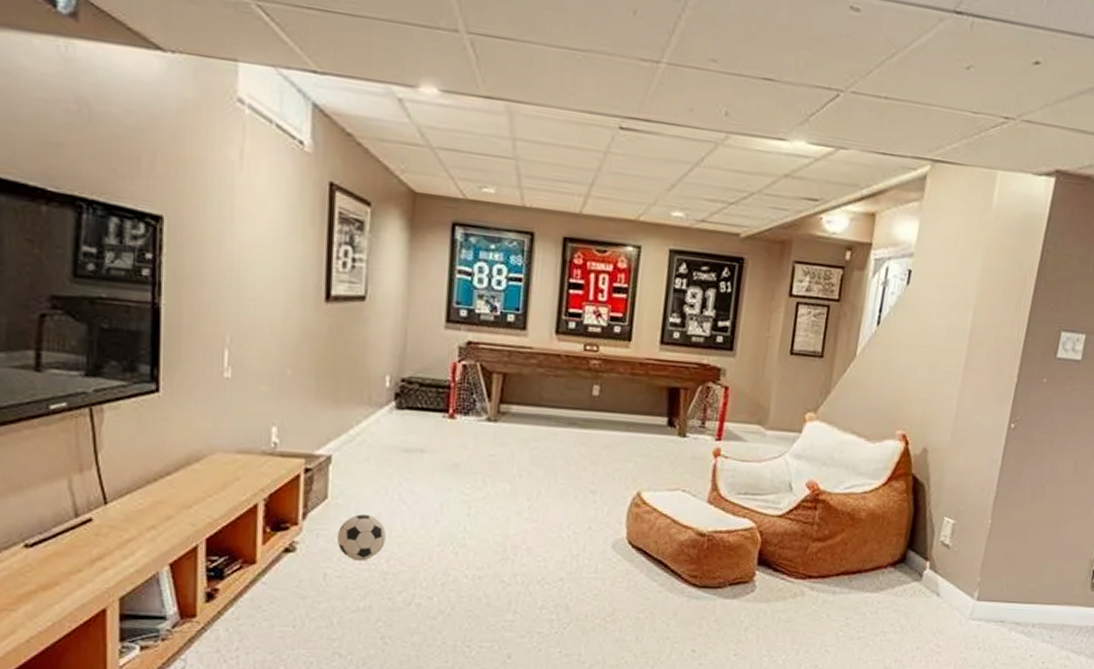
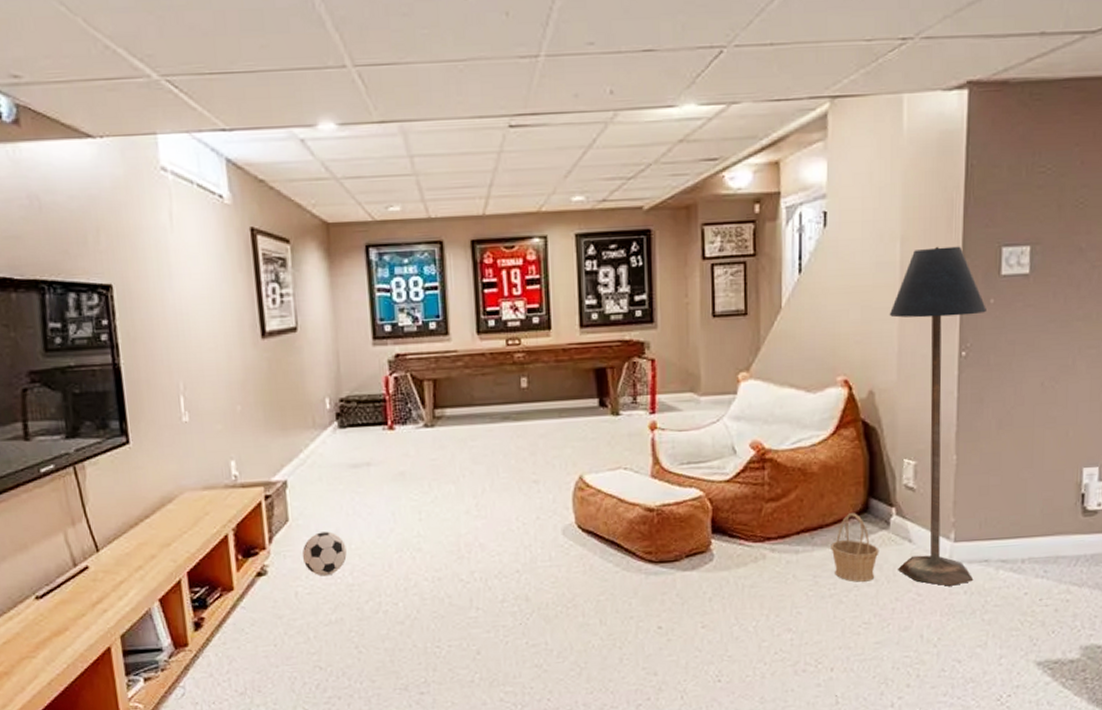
basket: none [865,562,910,628] -> present [831,513,879,582]
floor lamp: none [923,320,1039,641] -> present [889,246,986,586]

